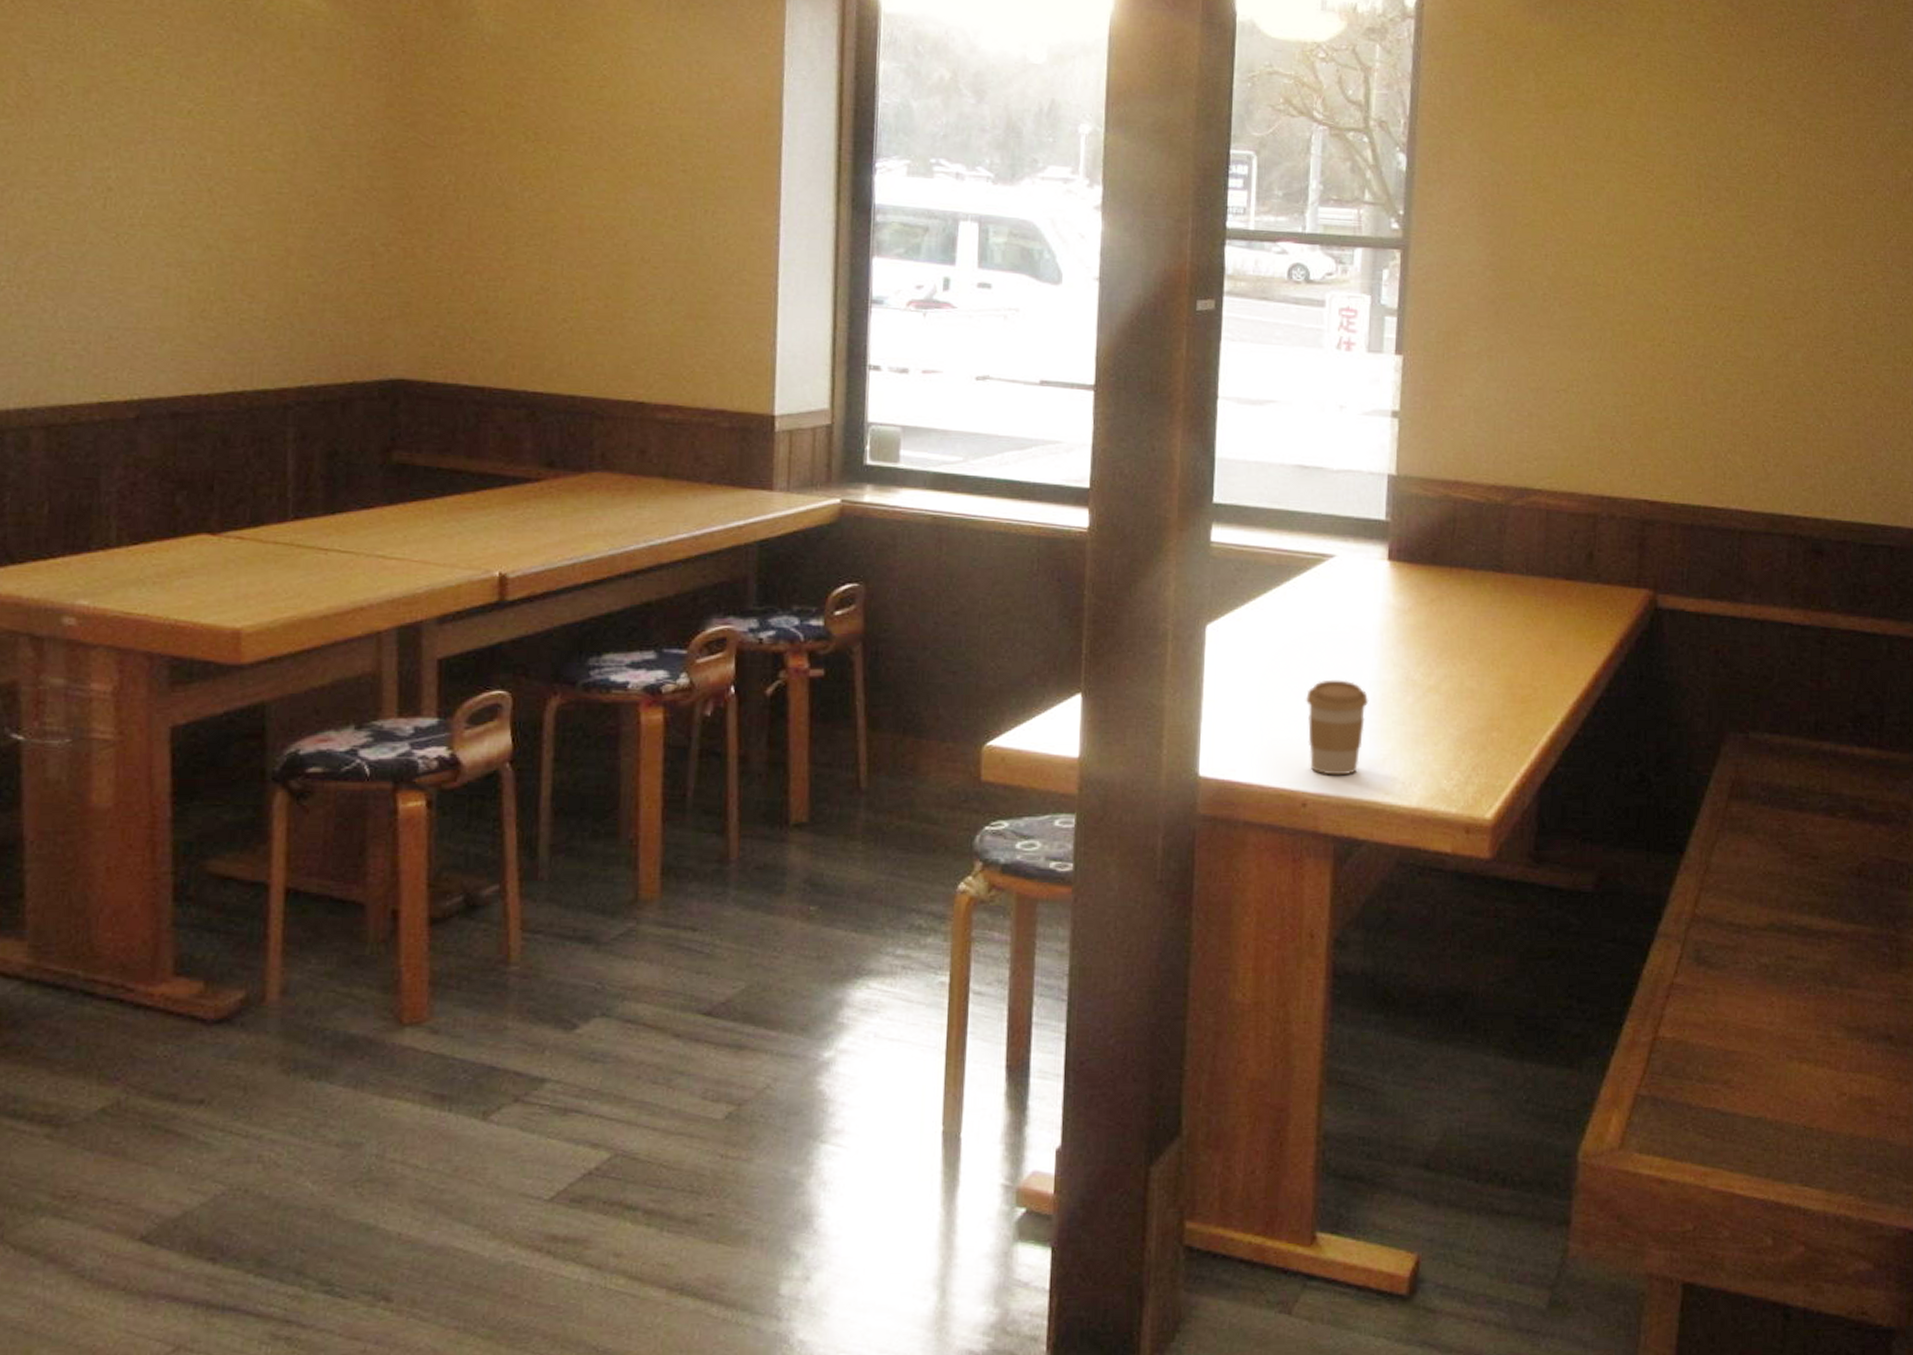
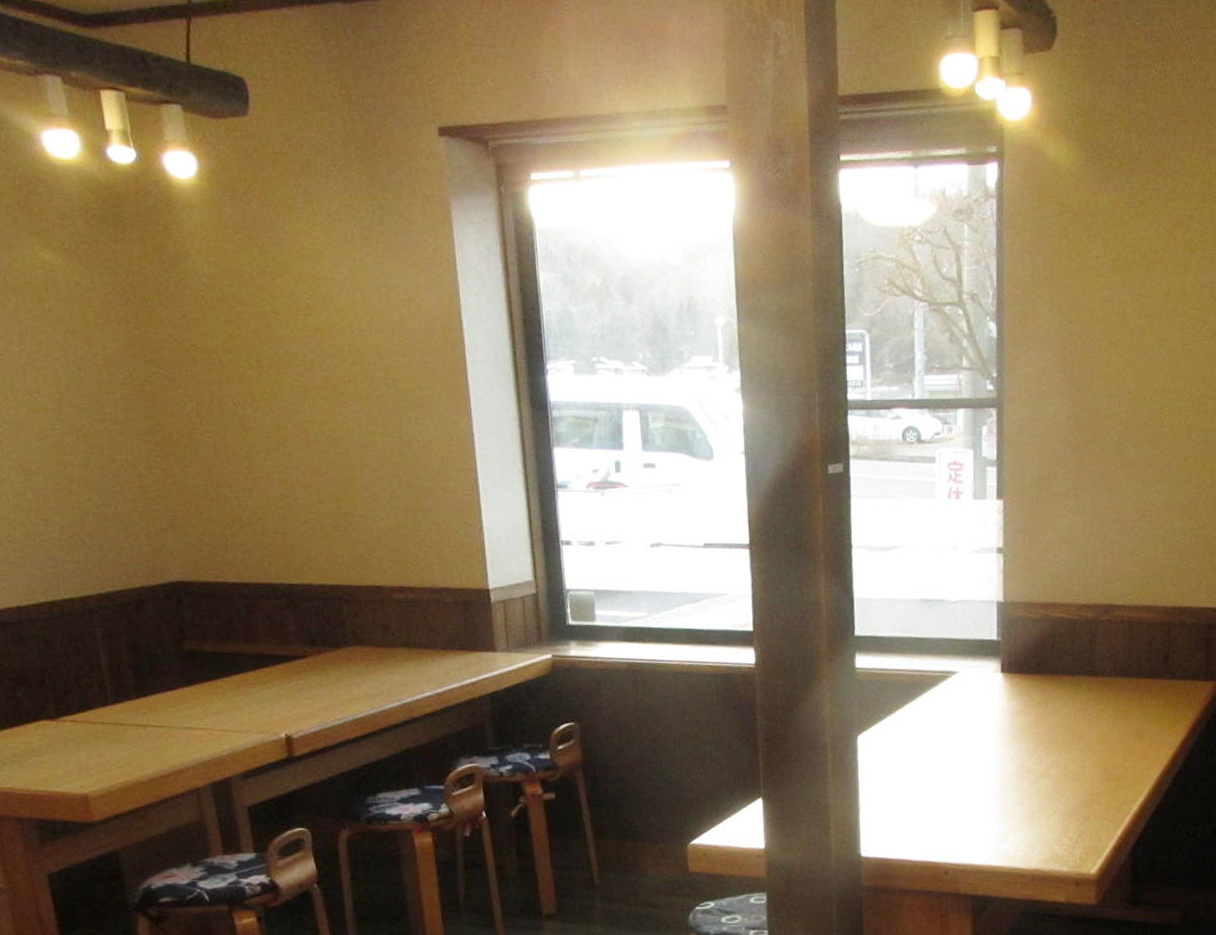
coffee cup: present [1305,679,1369,776] -> none [941,772,993,849]

